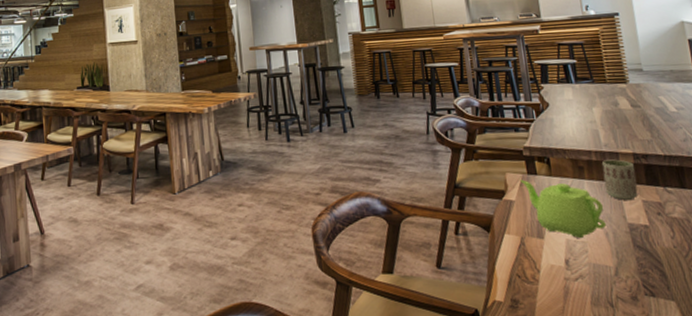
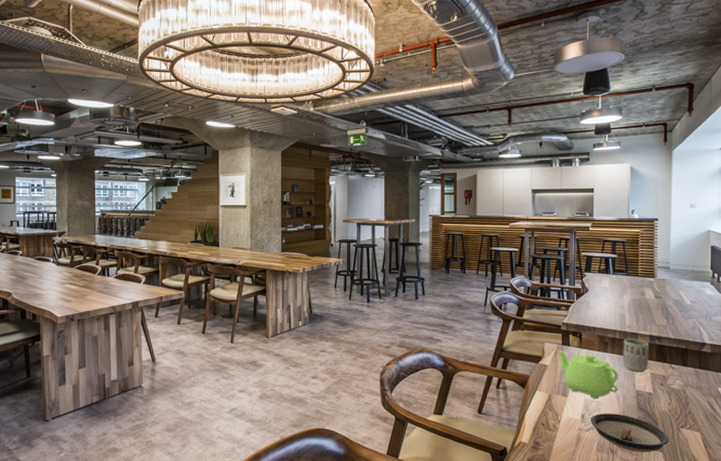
saucer: none [576,255,681,303] -> present [590,413,669,452]

